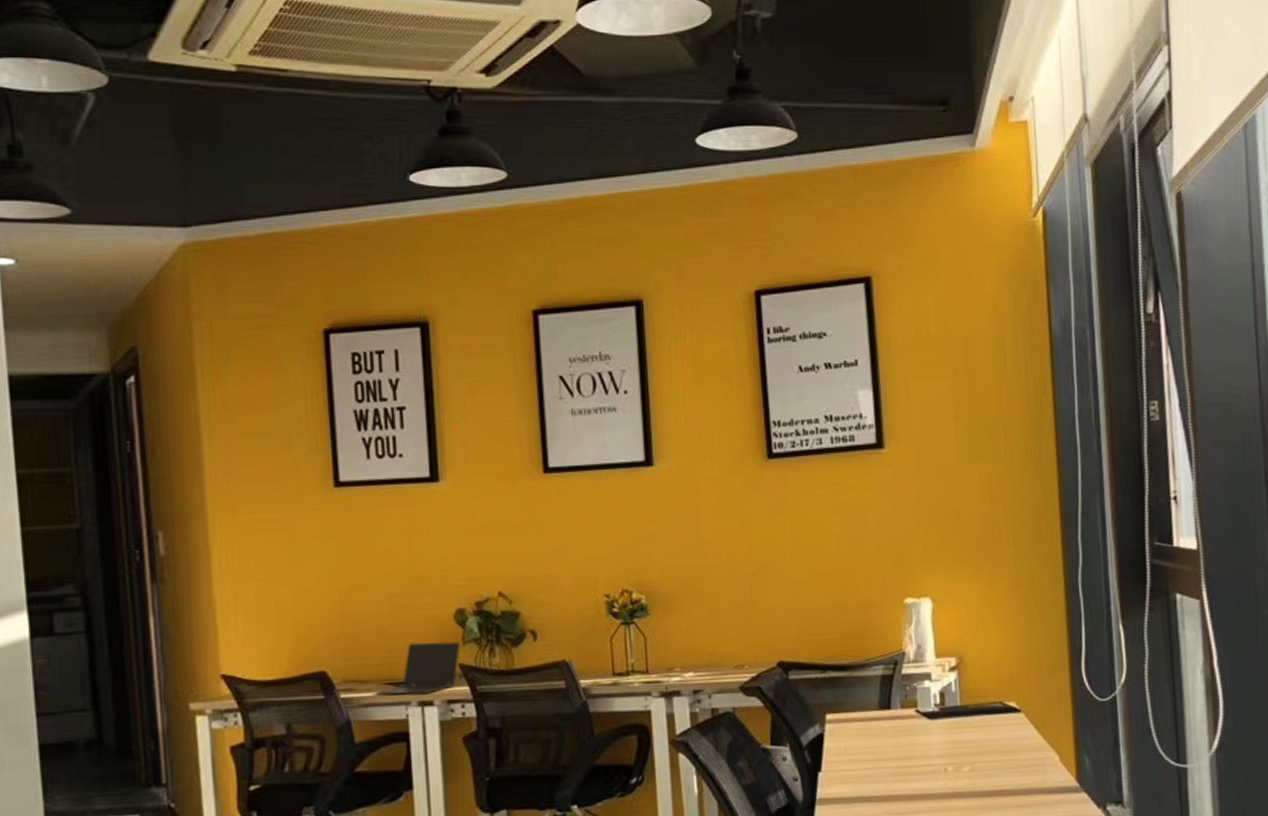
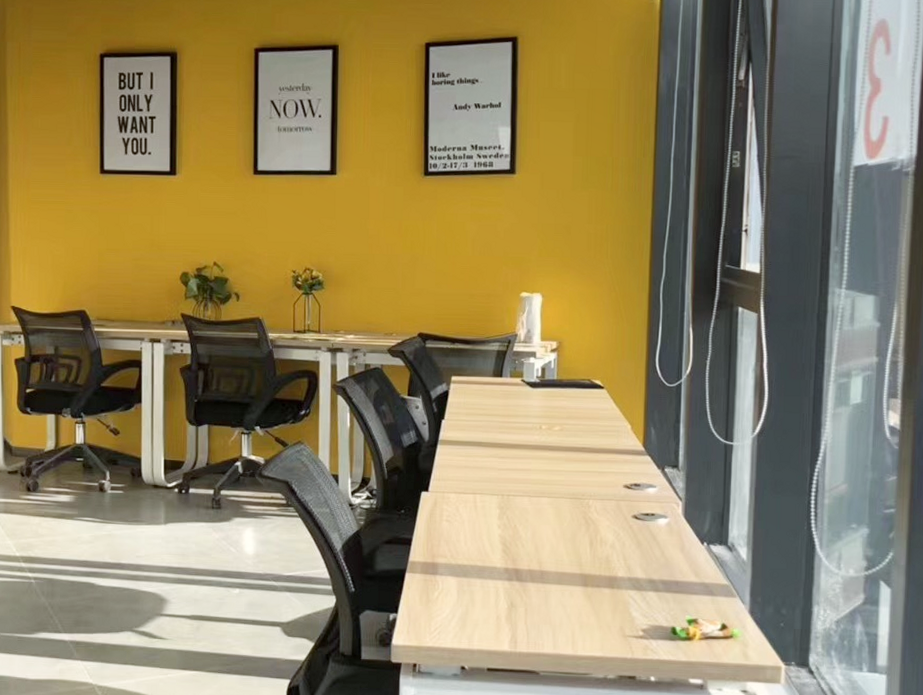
laptop: present [376,641,461,695] -> none [120,295,183,334]

